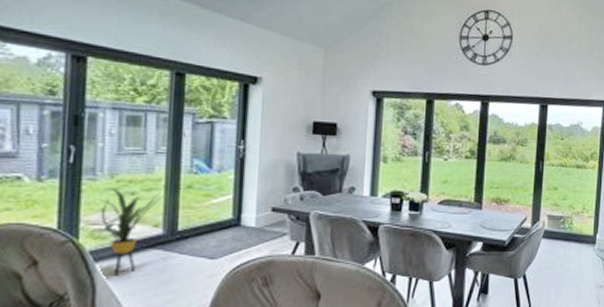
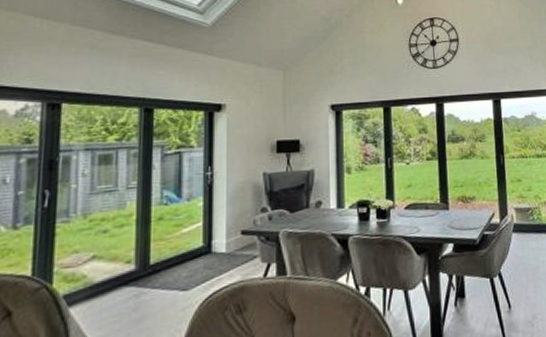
house plant: present [90,188,166,276] -> none [63,228,137,319]

